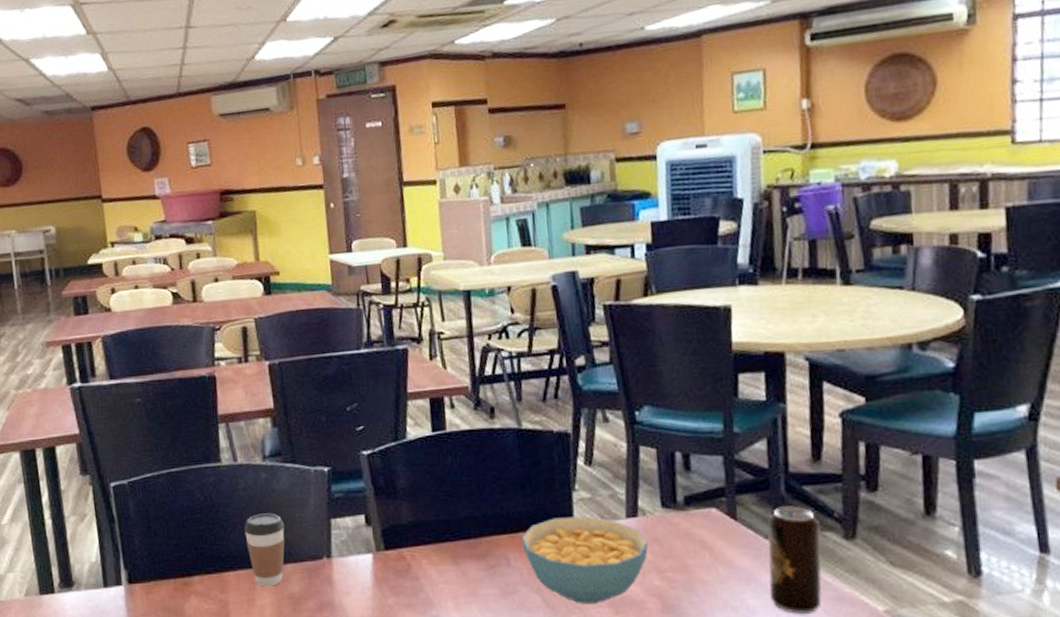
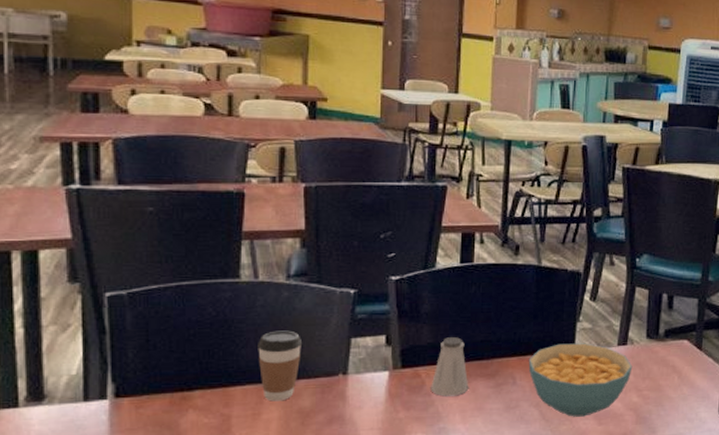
saltshaker: none [417,514,459,581] -> present [431,337,469,397]

